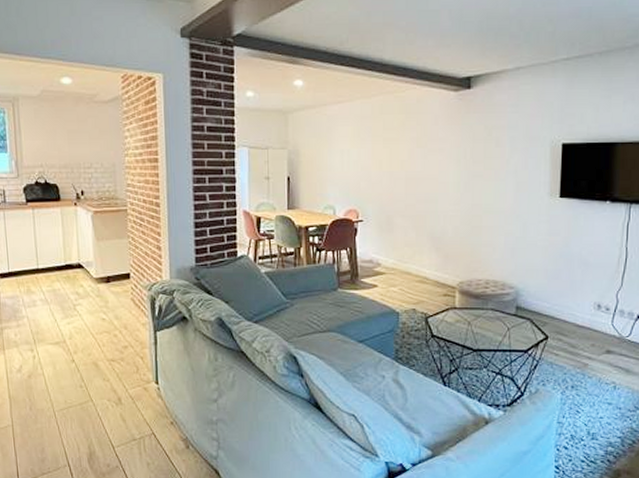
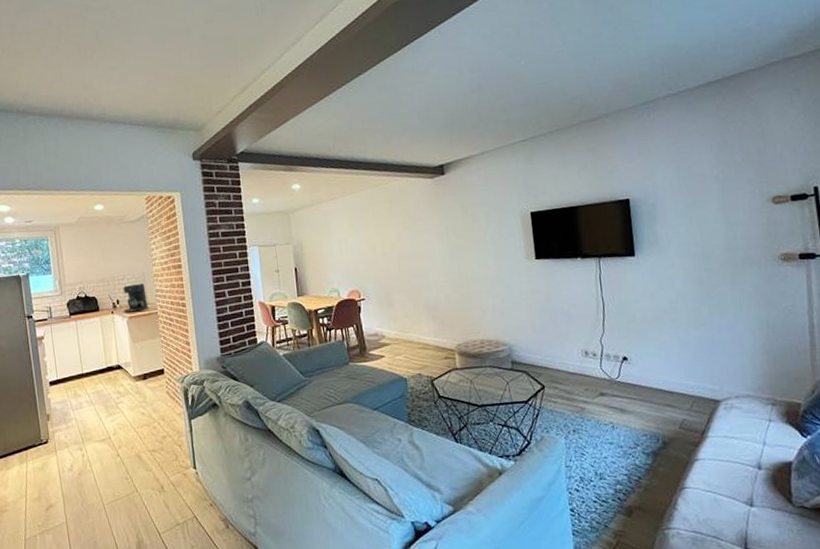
coffee maker: none [89,175,118,206] -> present [123,284,149,313]

